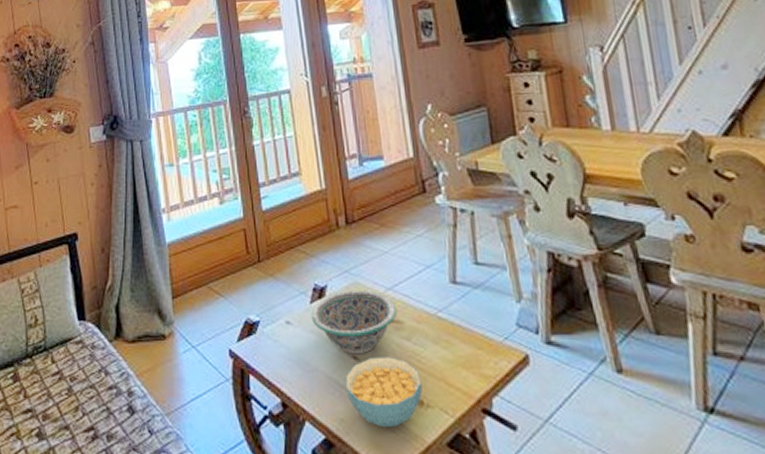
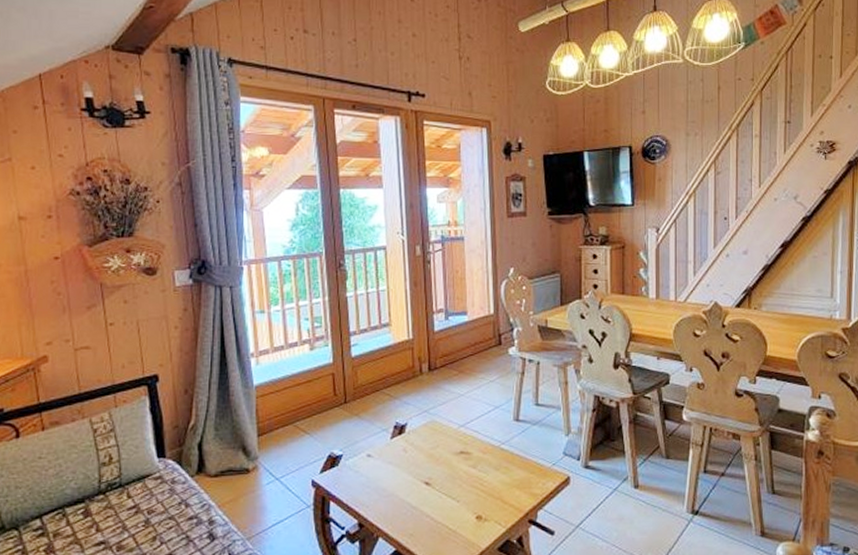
decorative bowl: present [311,289,397,355] -> none [391,427,467,481]
cereal bowl: present [345,357,423,428] -> none [416,482,482,539]

